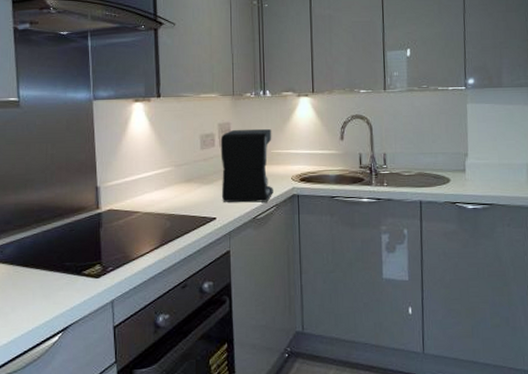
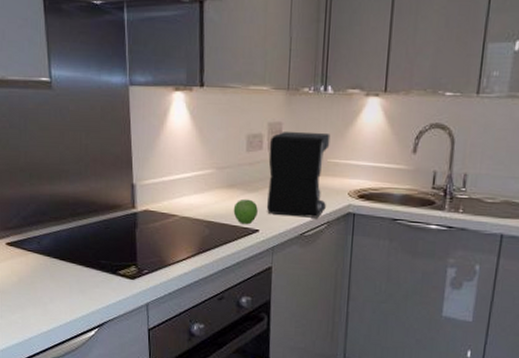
fruit: none [192,191,214,214] -> present [233,198,258,225]

